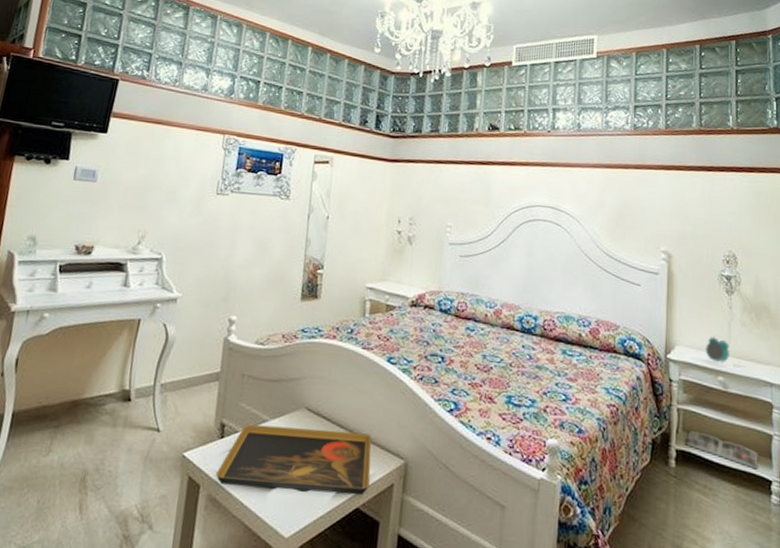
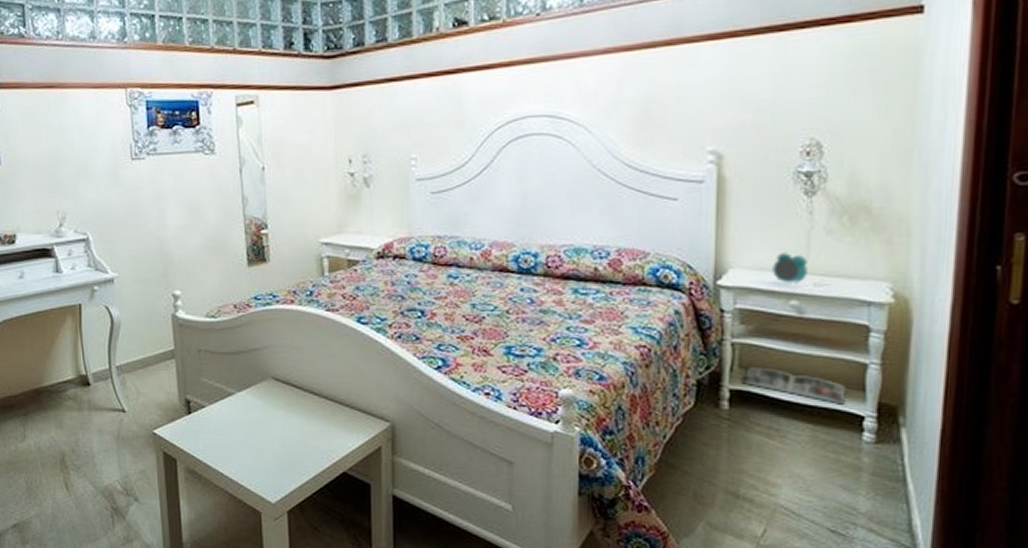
decorative tray: present [216,423,372,496] -> none [190,398,354,460]

